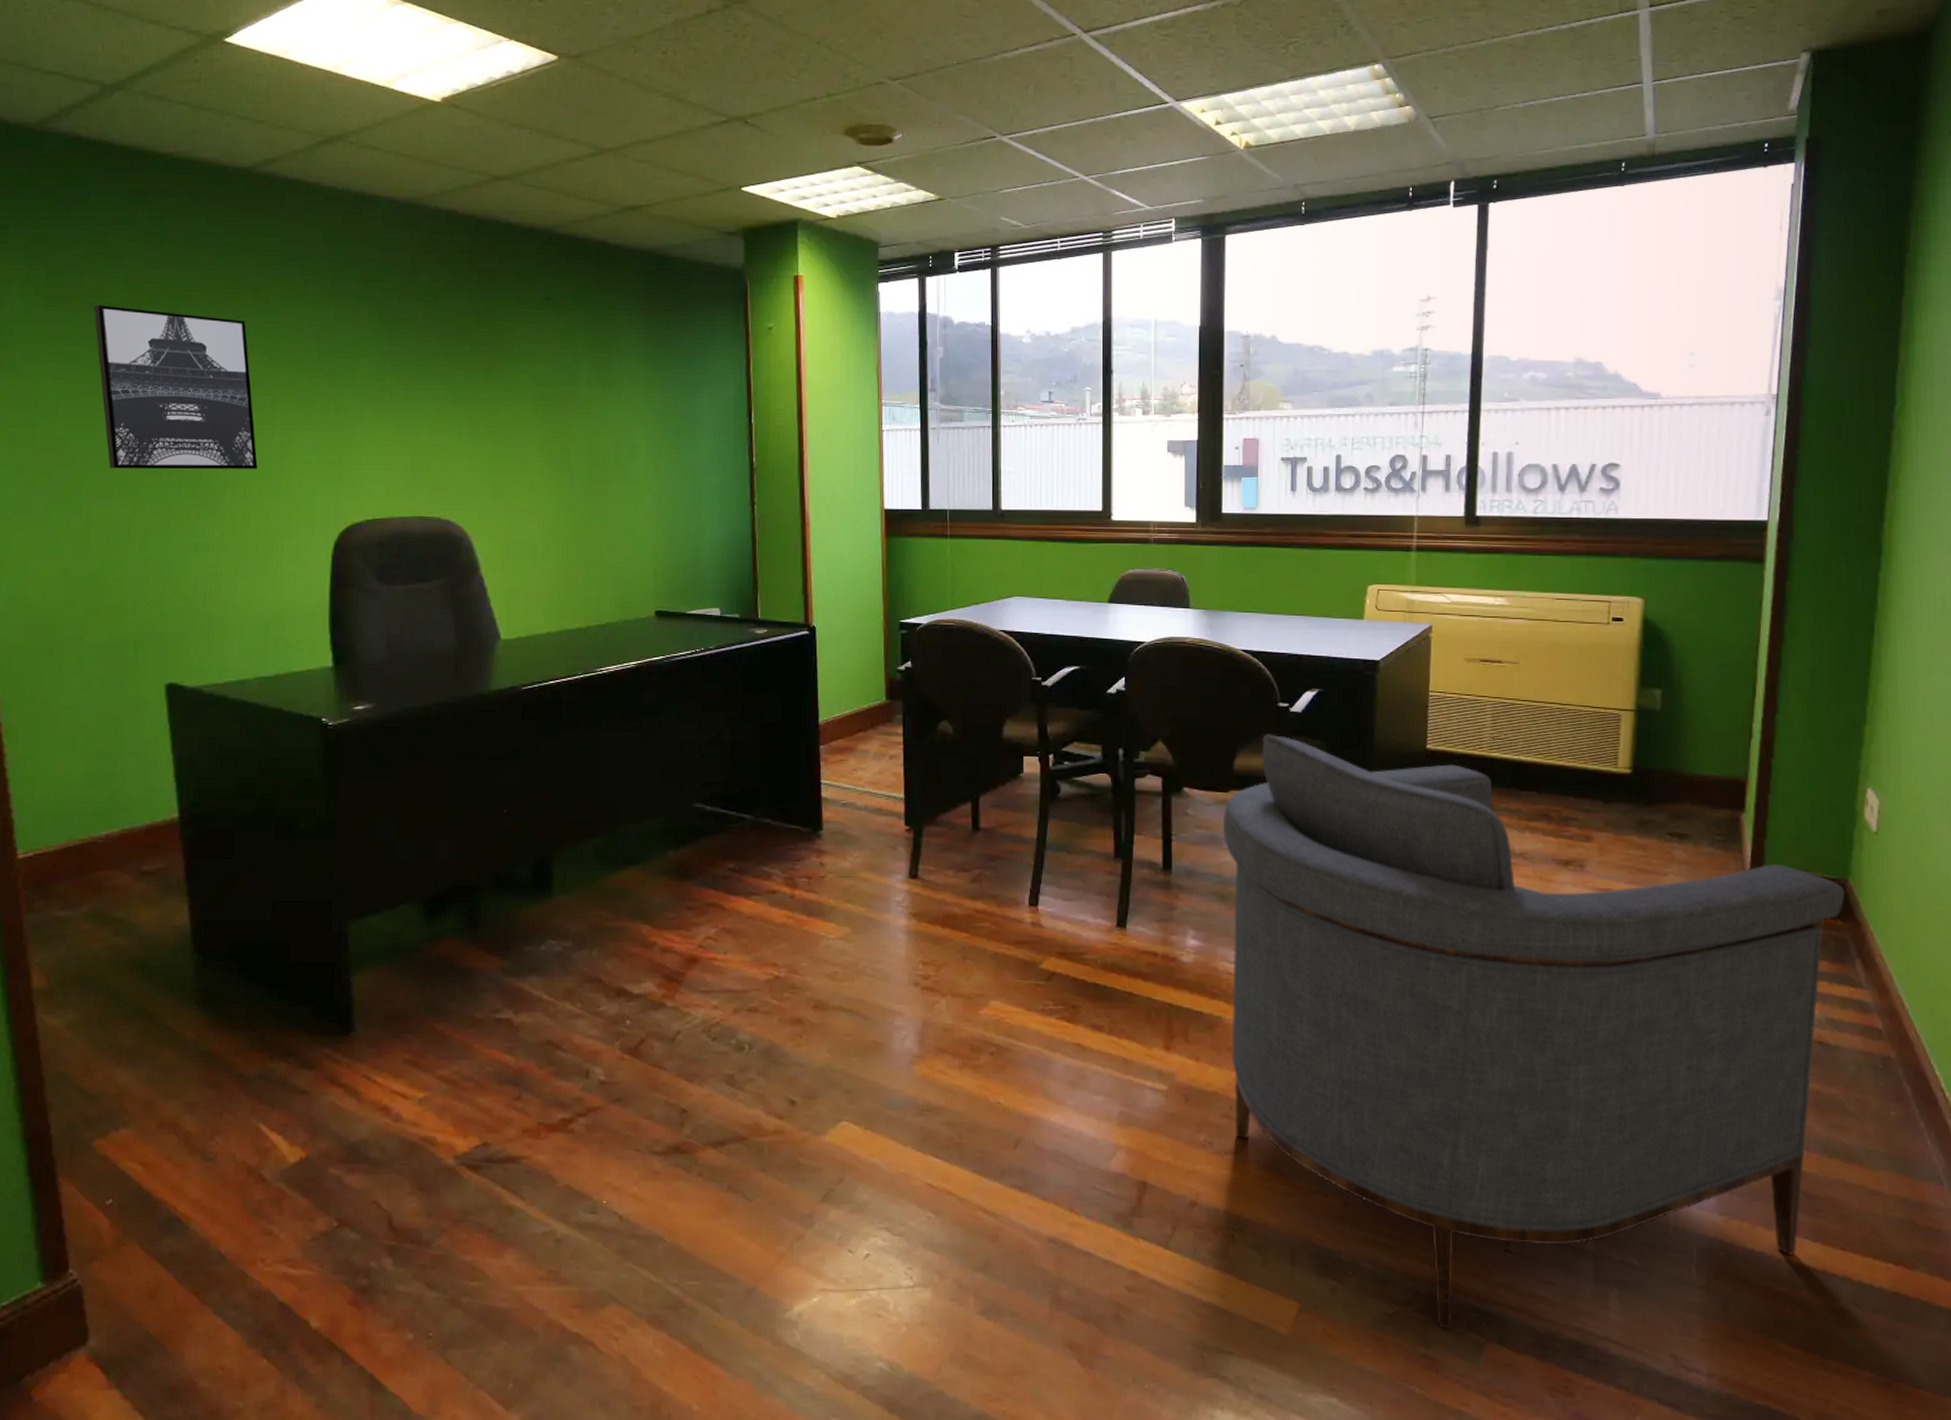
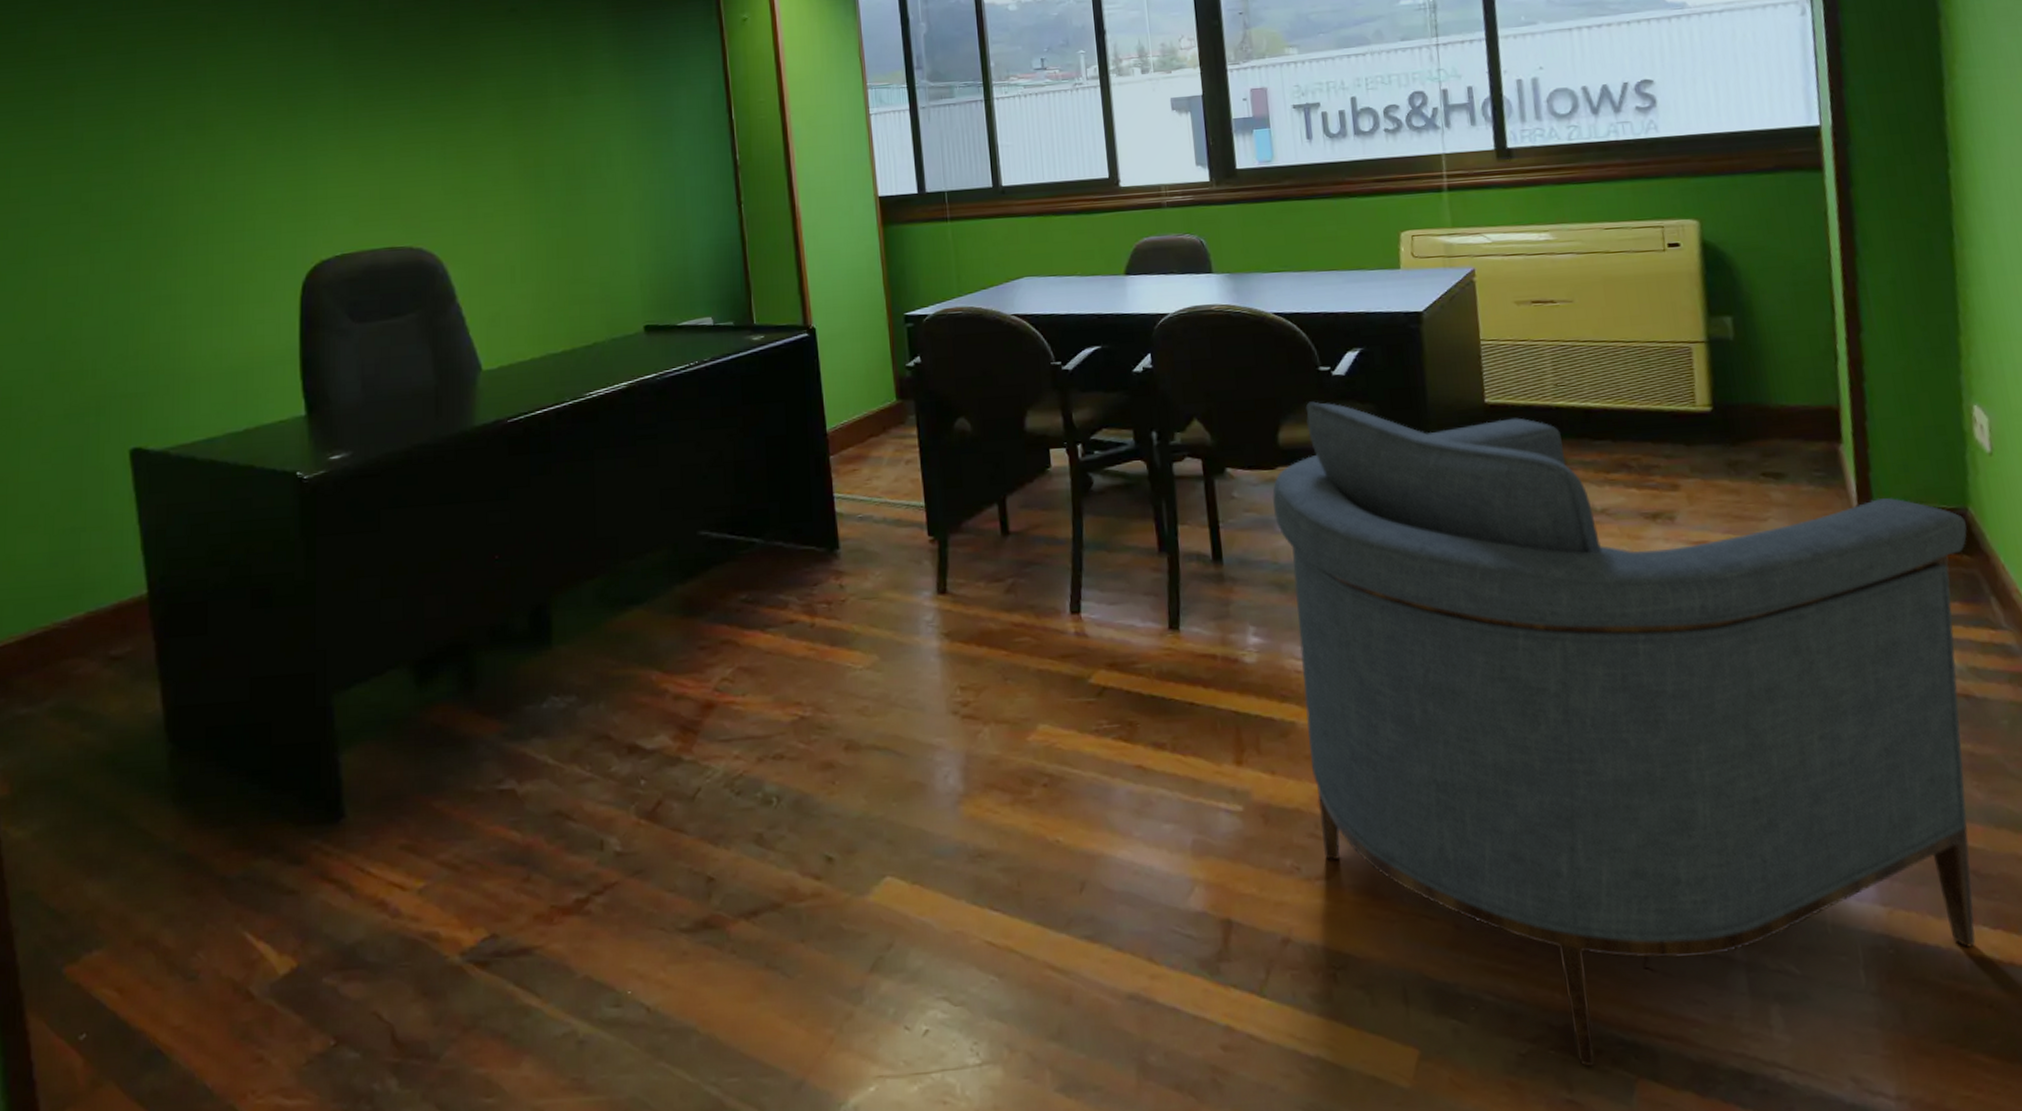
wall art: present [93,305,258,470] -> none [46,57,220,226]

